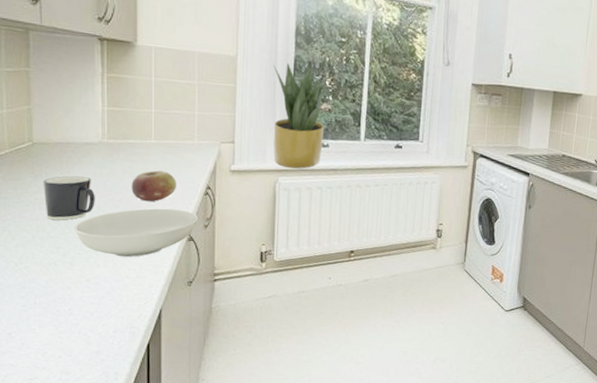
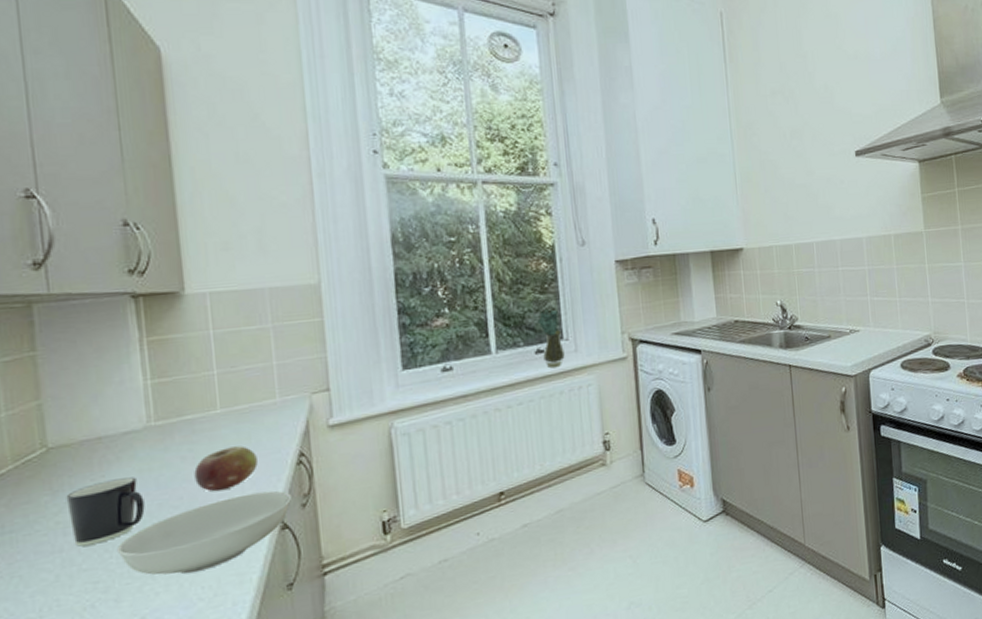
planter: present [273,63,331,169] -> none [368,275,446,408]
vase: none [400,112,419,163] -> present [537,309,565,369]

